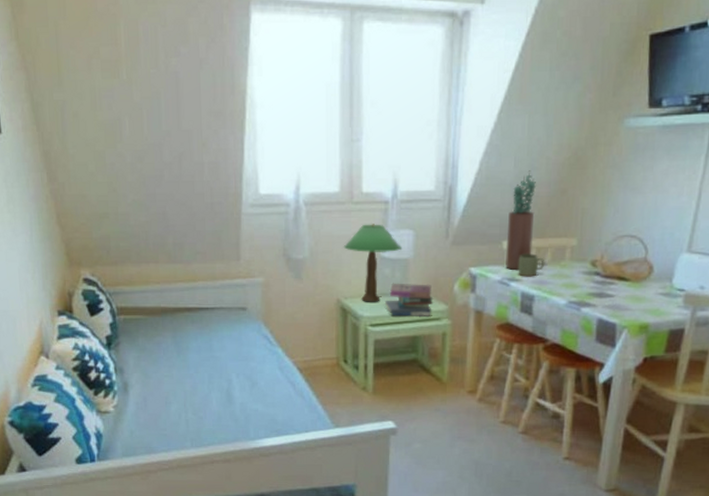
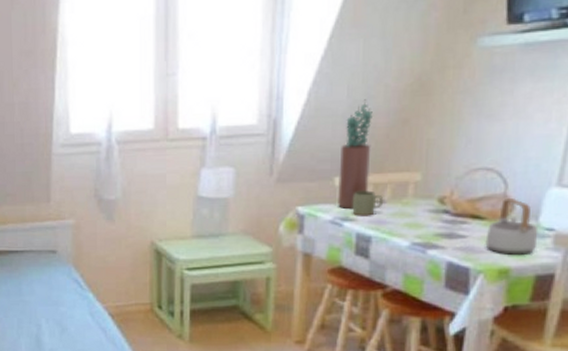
table lamp: present [344,224,401,302] -> none [159,161,221,245]
books: present [384,283,433,318] -> none [202,224,255,261]
teapot: none [629,263,672,312] -> present [485,199,539,255]

